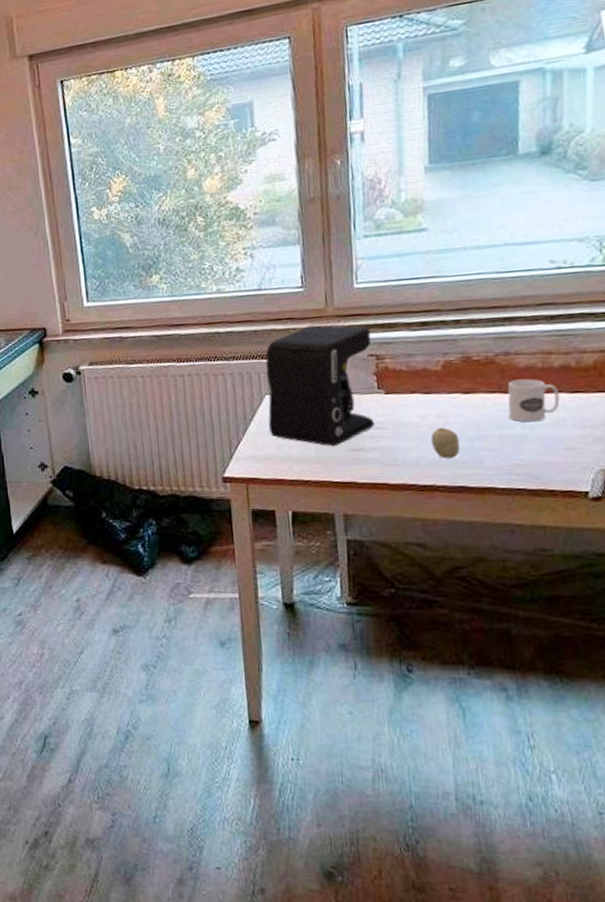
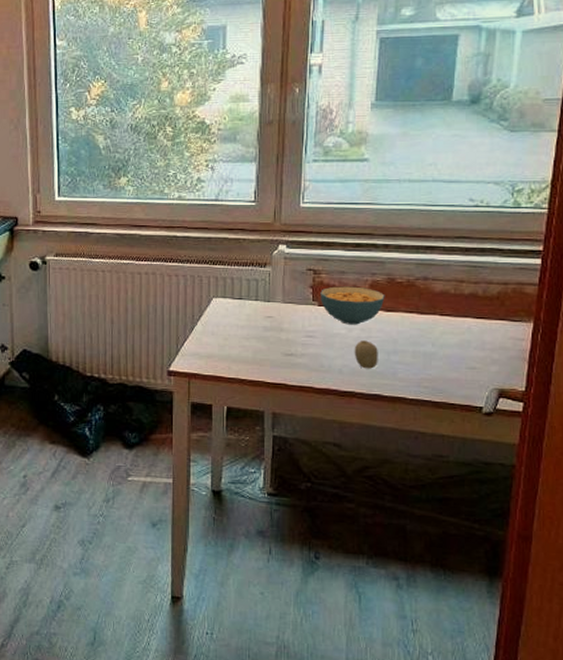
coffee maker: present [265,325,375,447] -> none [214,238,311,350]
cereal bowl: none [386,369,461,412] -> present [320,286,385,325]
mug: present [507,378,560,423] -> none [422,302,467,342]

